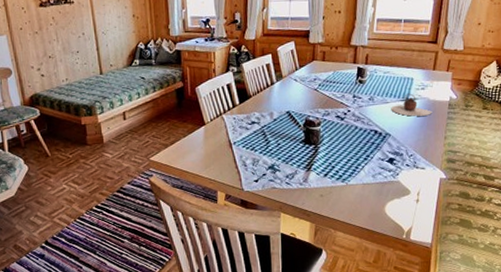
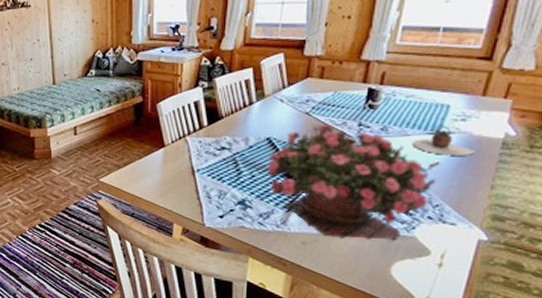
potted flower: none [289,97,411,189] -> present [267,123,441,241]

